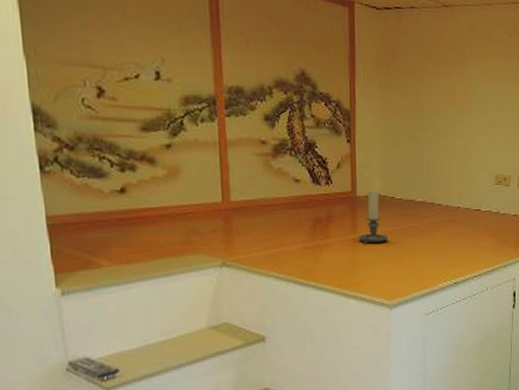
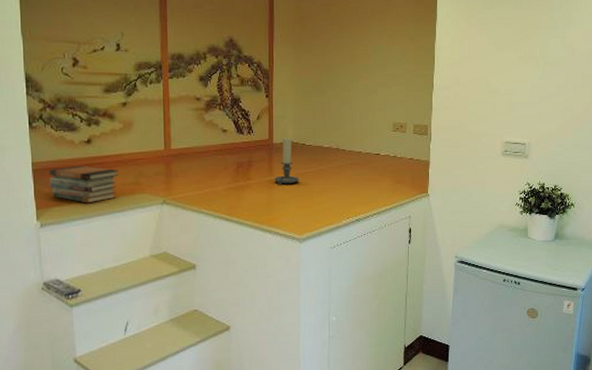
book stack: none [69,219,164,266] -> present [49,165,119,204]

